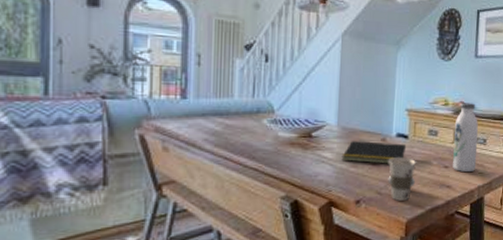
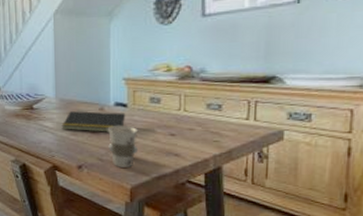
water bottle: present [453,103,478,173] -> none [180,66,211,141]

